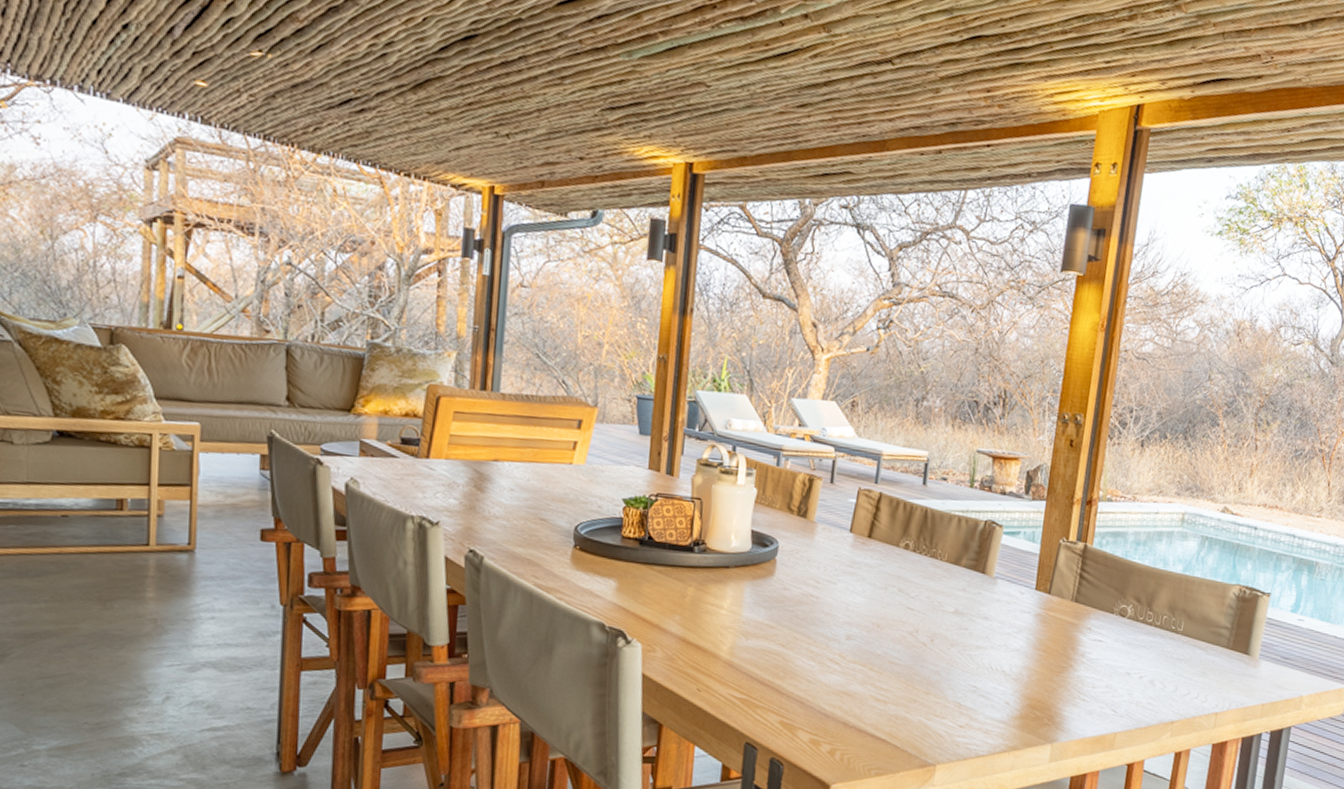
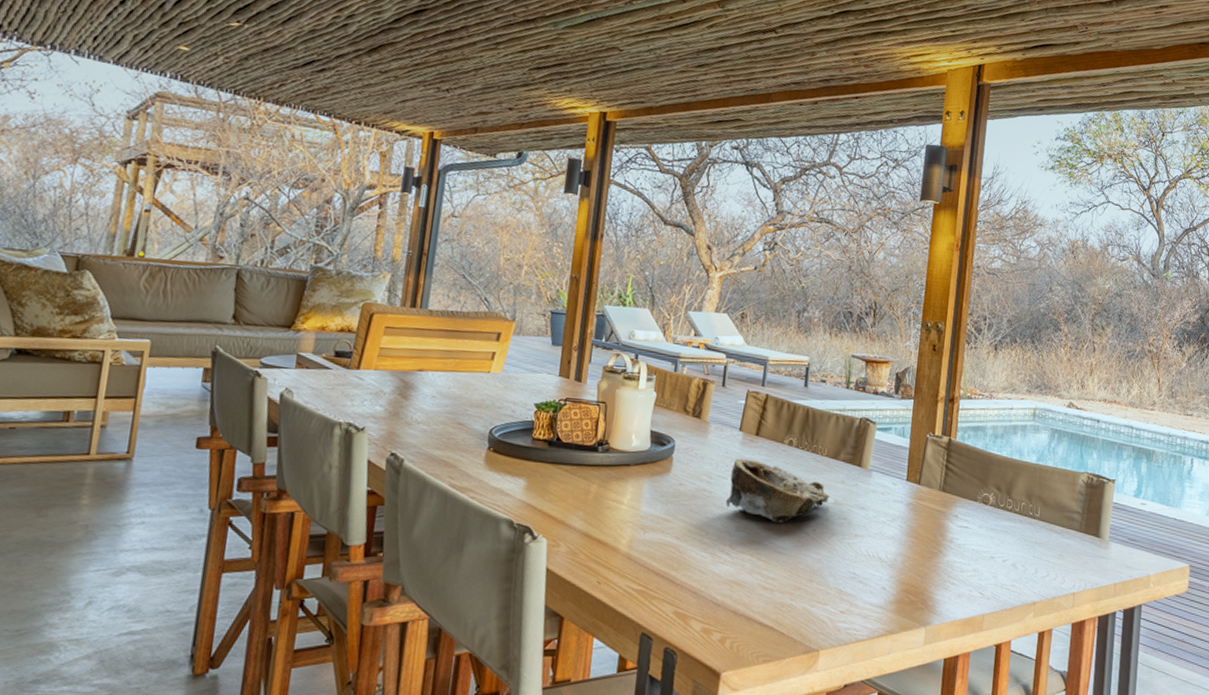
wooden bowl: none [834,563,950,632] -> present [725,459,830,523]

